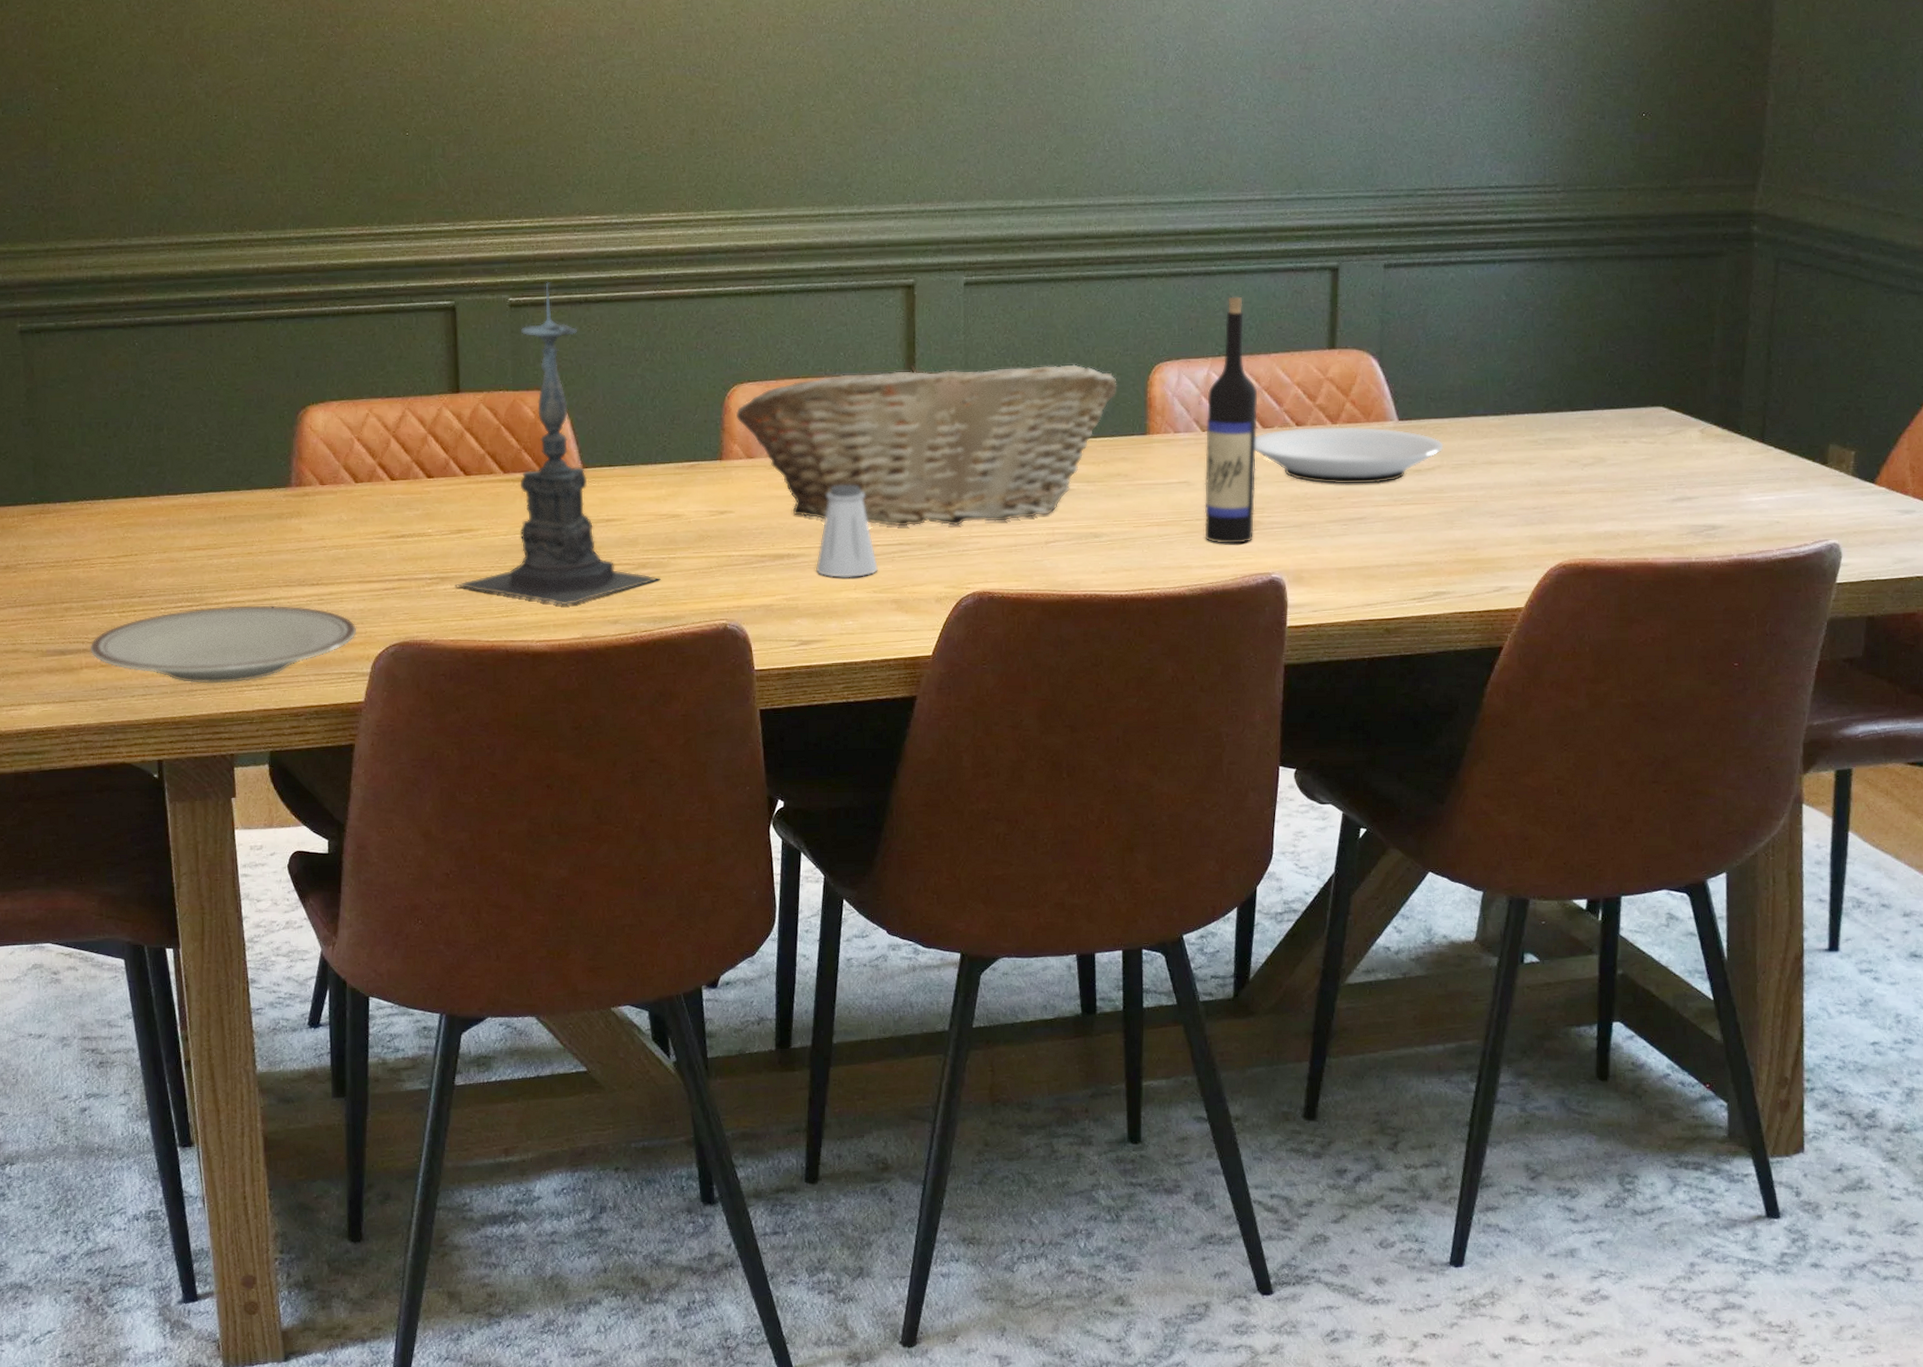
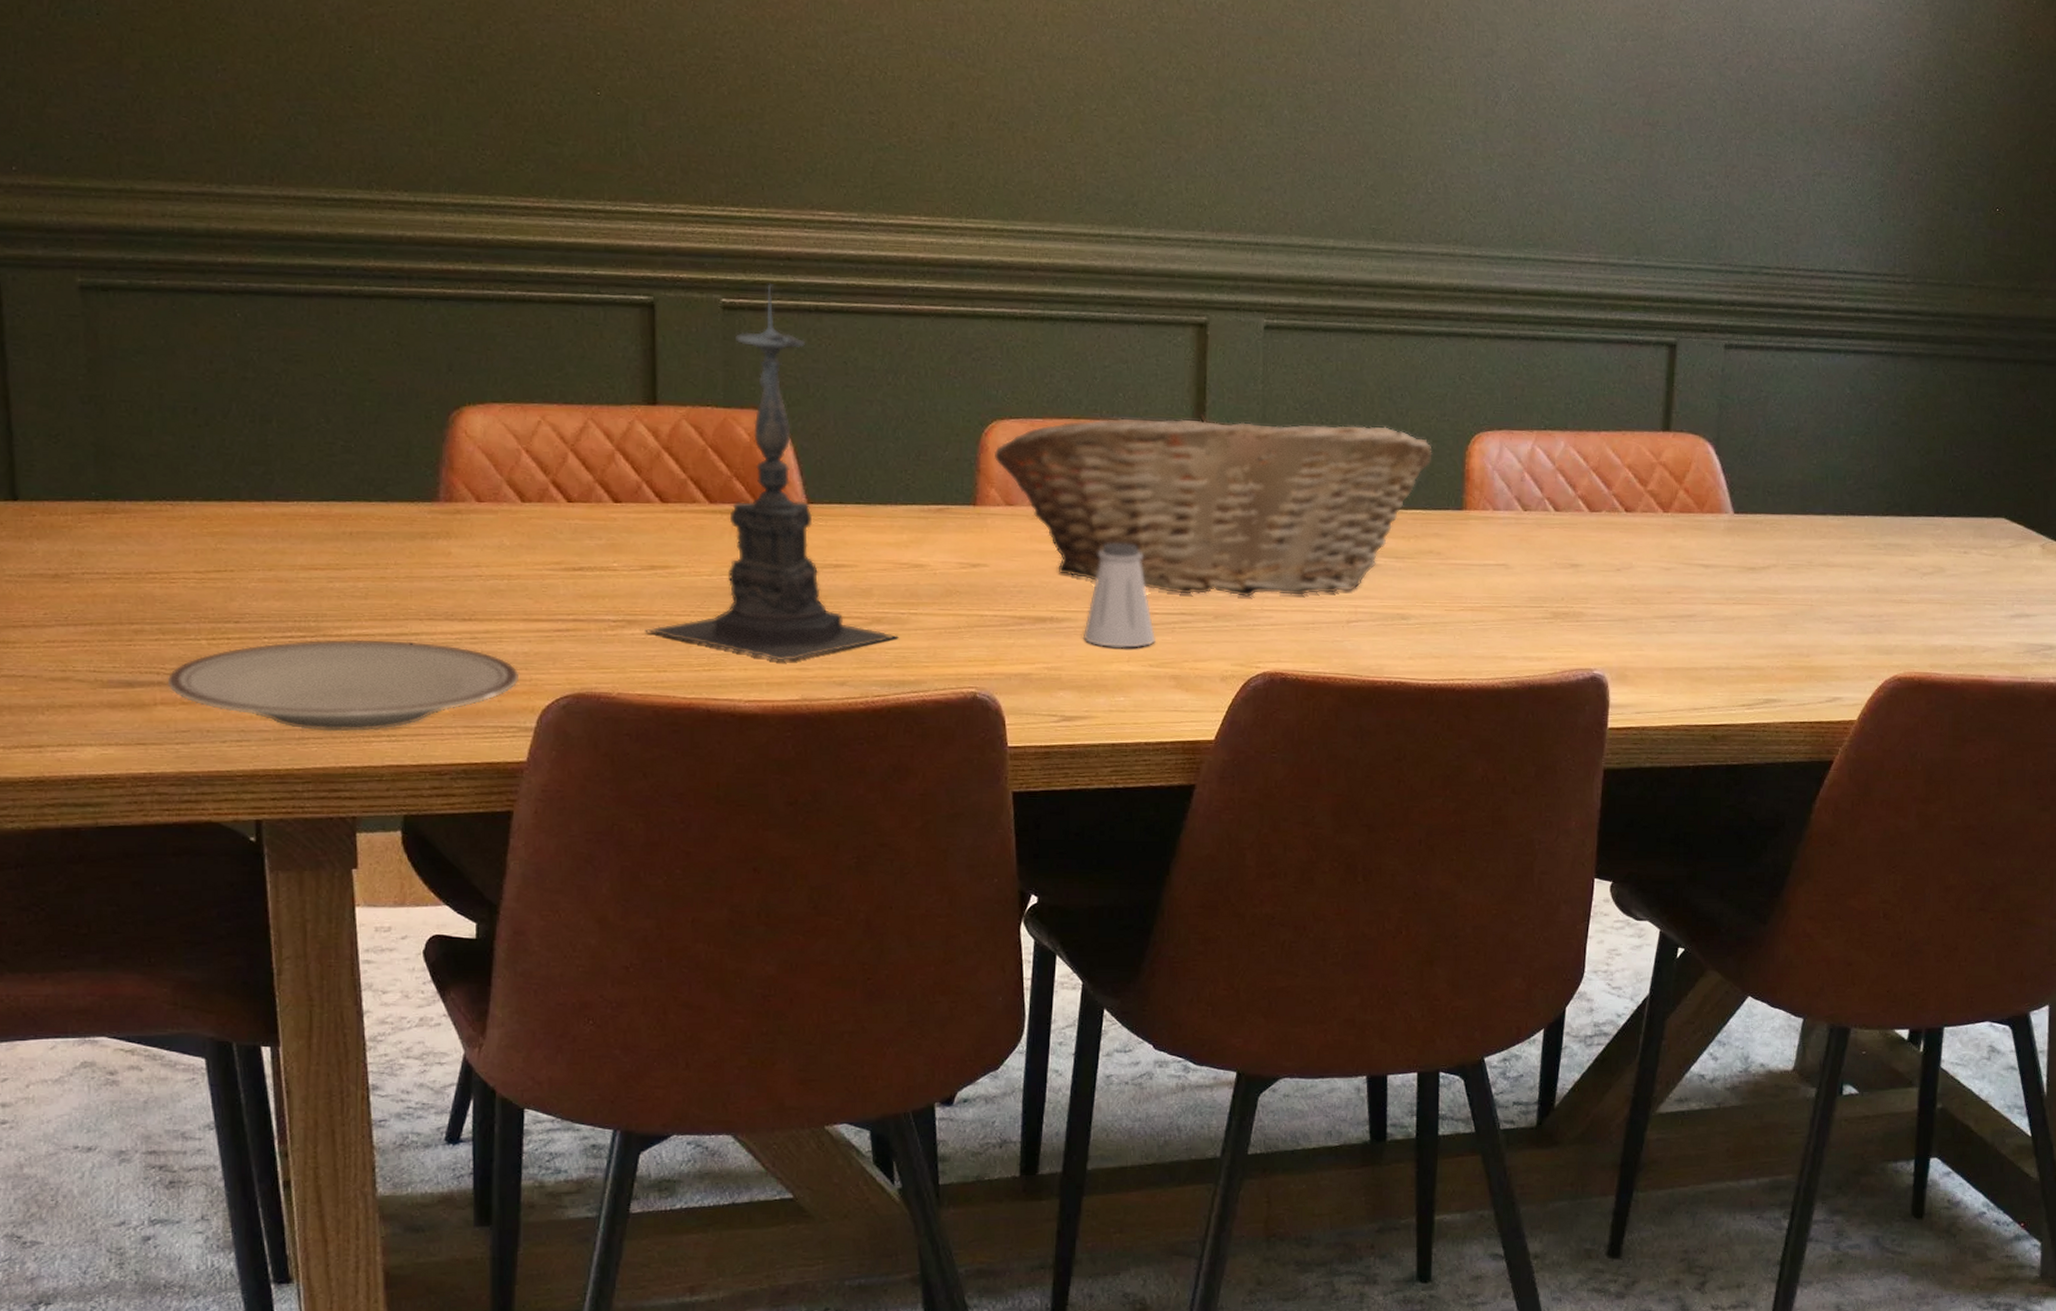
wine bottle: present [1204,296,1258,544] -> none [1523,366,1586,635]
plate: present [1254,427,1444,484] -> none [1580,514,1780,580]

